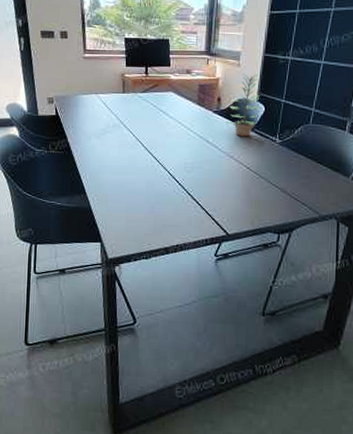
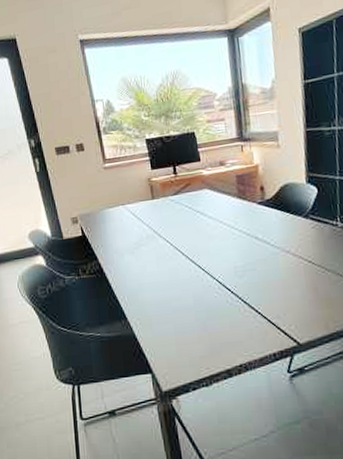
plant: present [224,73,260,137] -> none [272,152,311,227]

